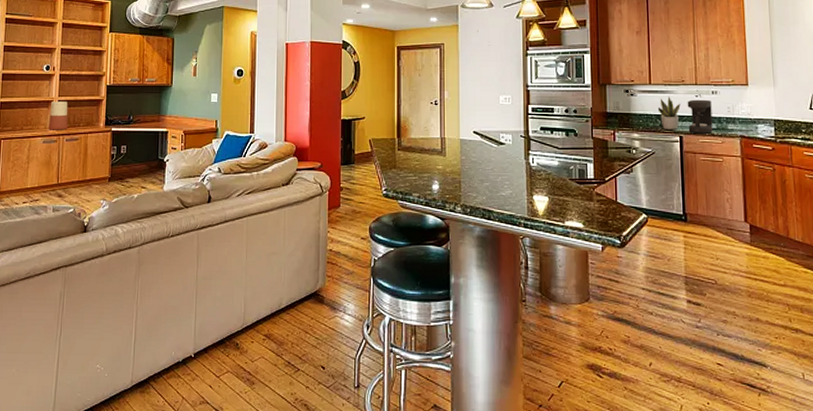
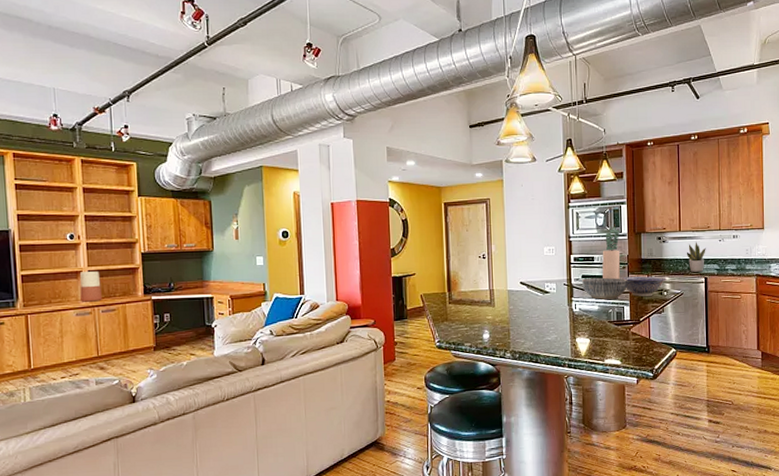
bowl: none [539,130,592,155] -> present [581,277,628,300]
vase: none [563,74,583,133] -> present [602,224,621,279]
decorative bowl: none [581,130,635,154] -> present [619,276,666,297]
coffee maker: present [687,99,713,134] -> none [712,243,733,275]

